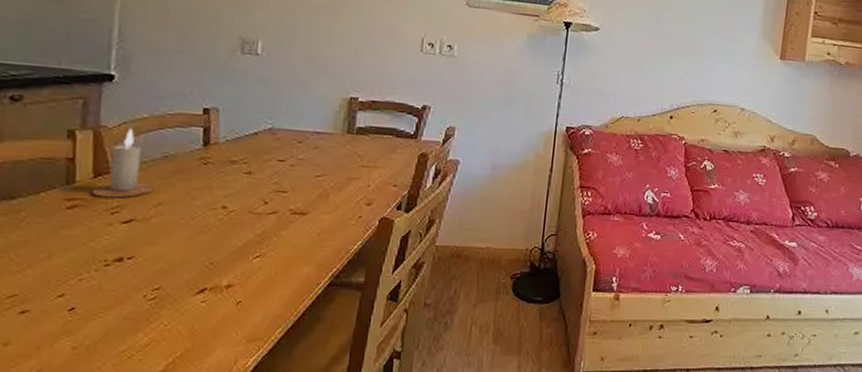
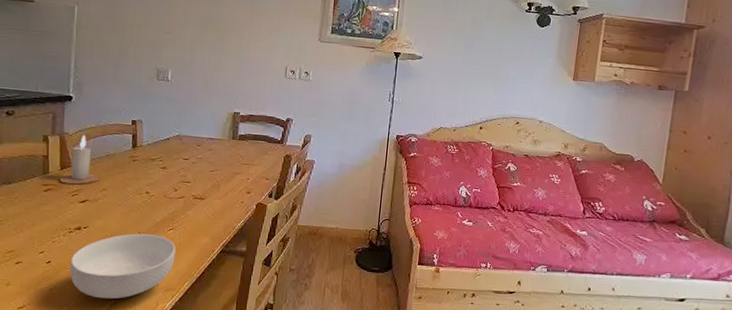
cereal bowl: none [105,264,264,357] -> present [70,233,176,299]

